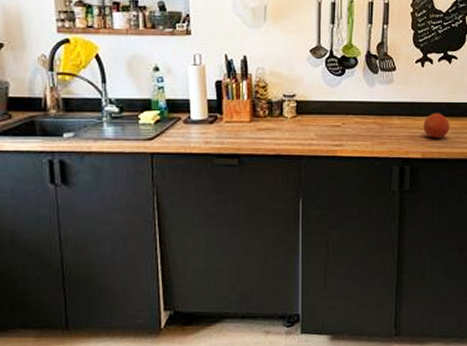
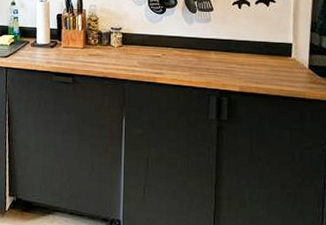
fruit: present [423,113,450,139] -> none [240,50,269,75]

